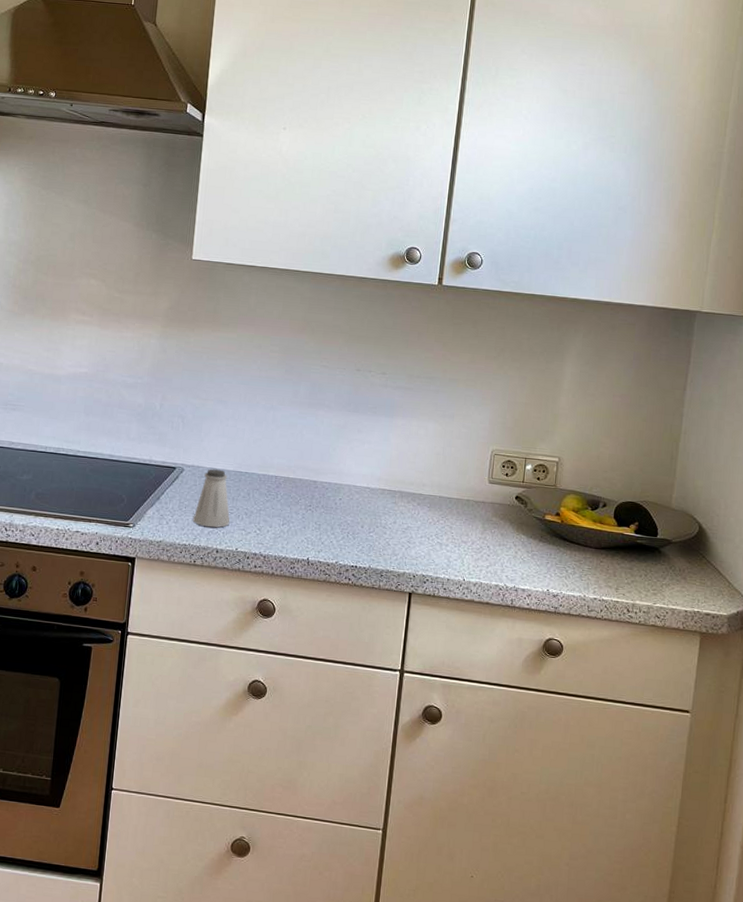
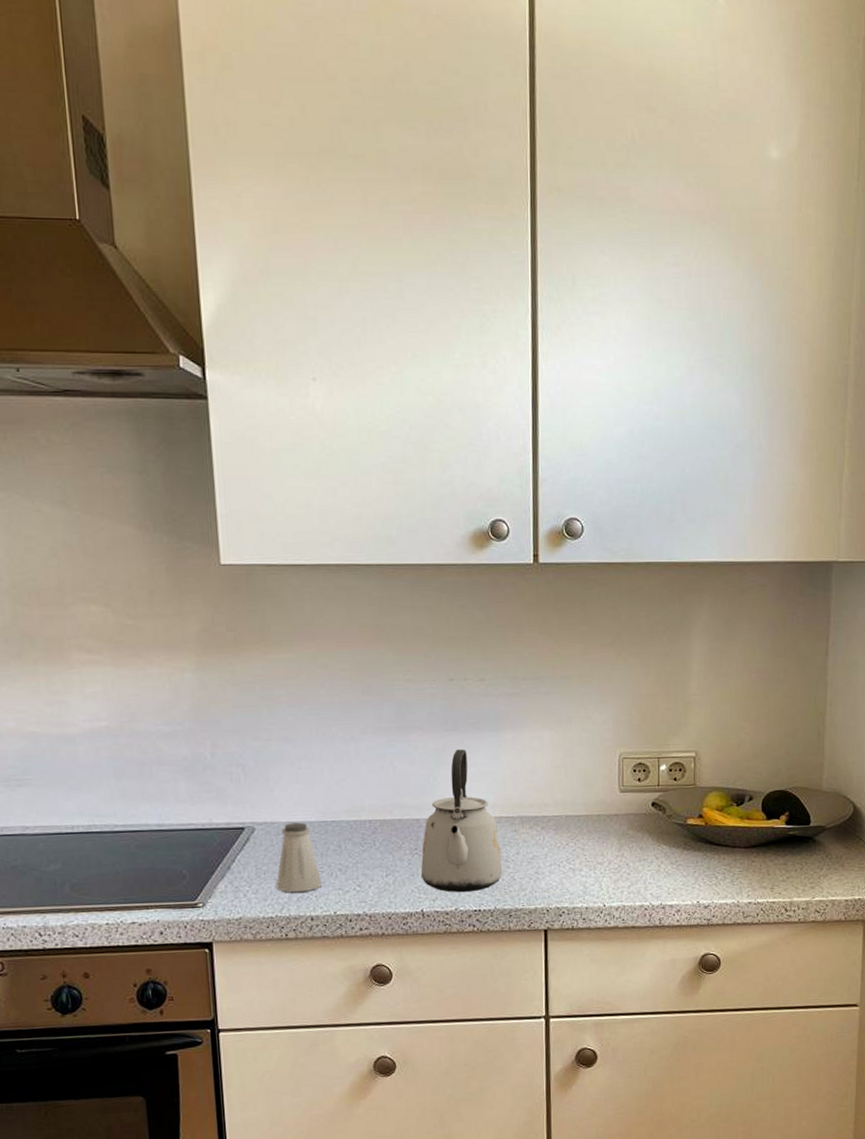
kettle: none [311,428,381,550] -> present [420,749,503,893]

